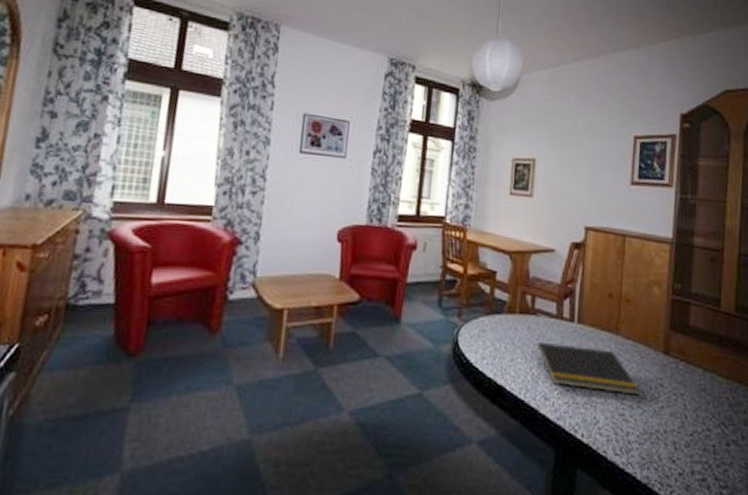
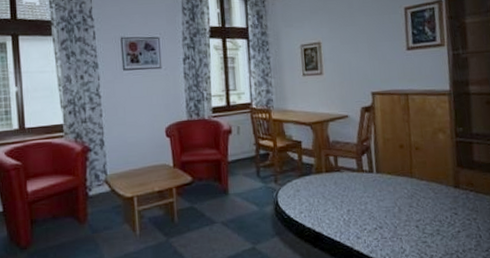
notepad: present [535,341,641,396] -> none [344,191,438,226]

